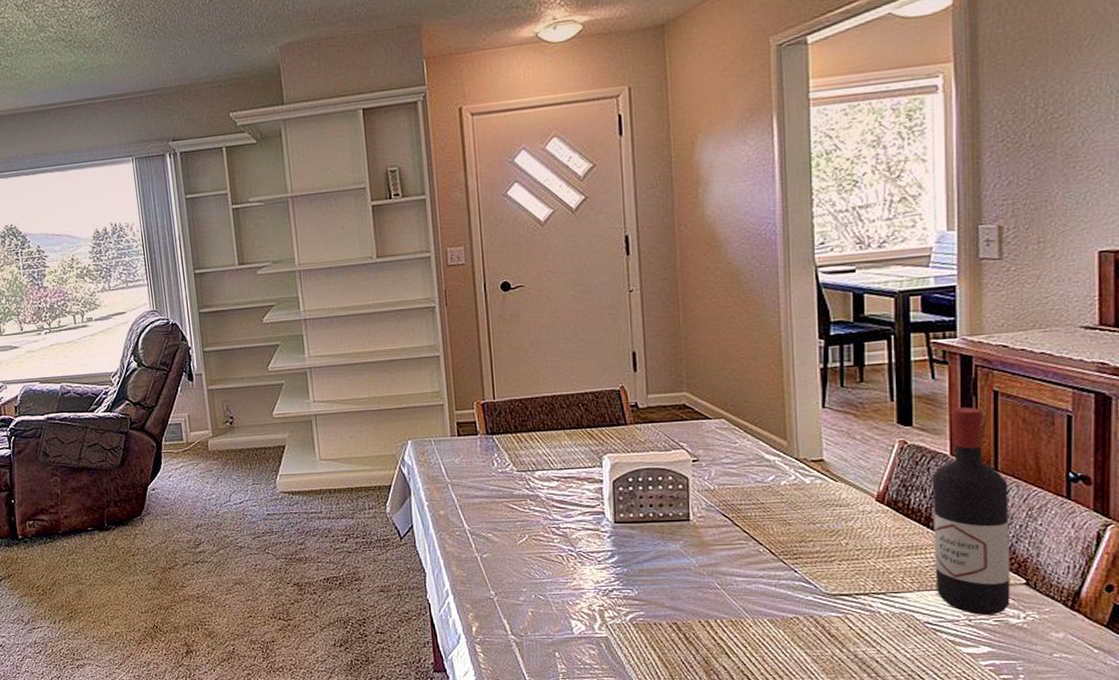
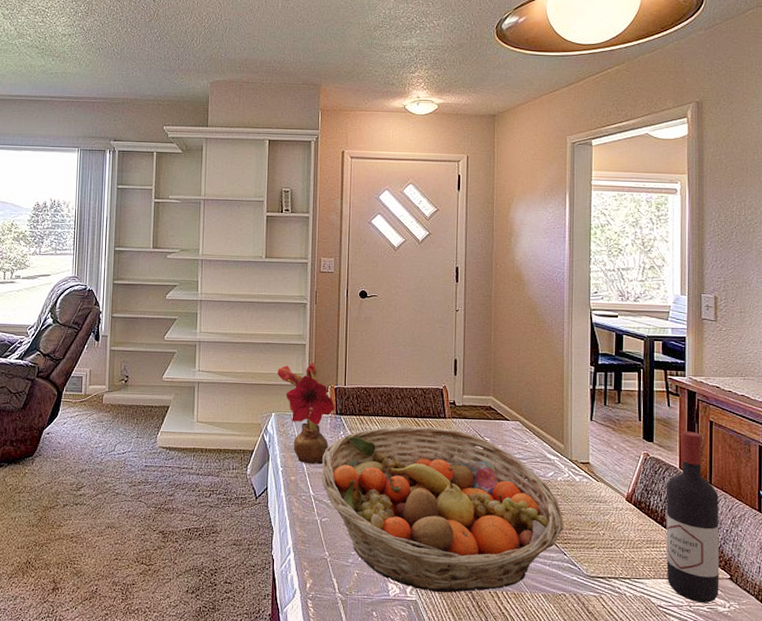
flower: none [408,375,486,495] -> present [277,362,336,465]
fruit basket: none [475,436,792,627] -> present [321,426,564,593]

